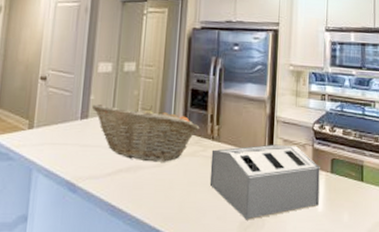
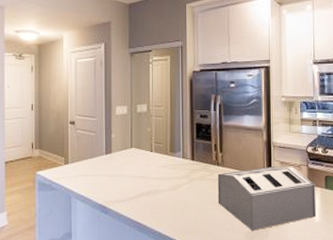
fruit basket: present [92,103,200,162] -> none [114,139,206,186]

